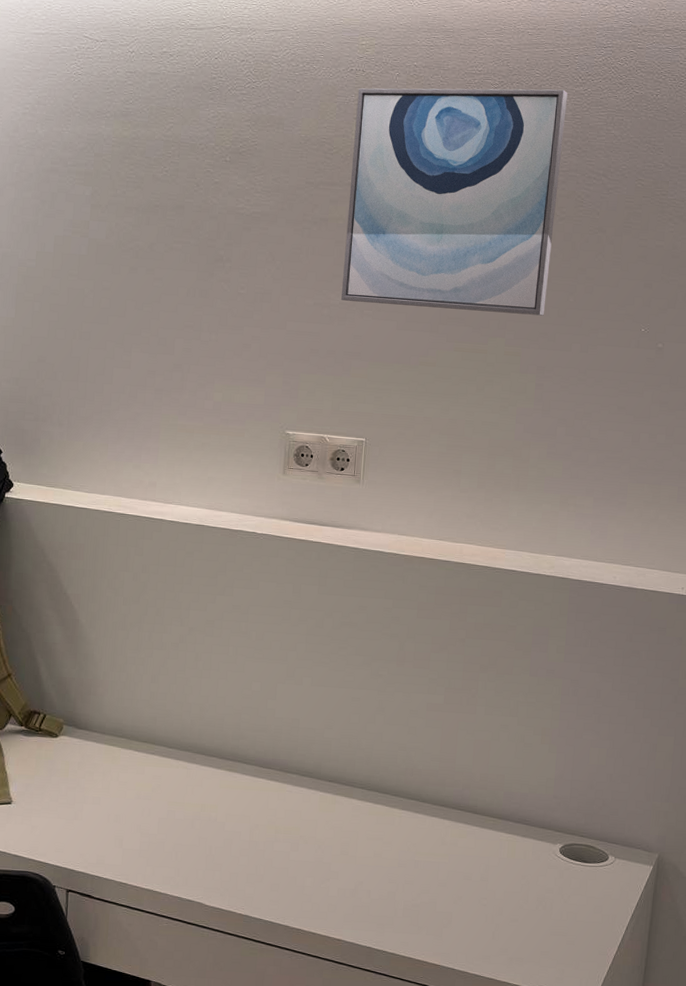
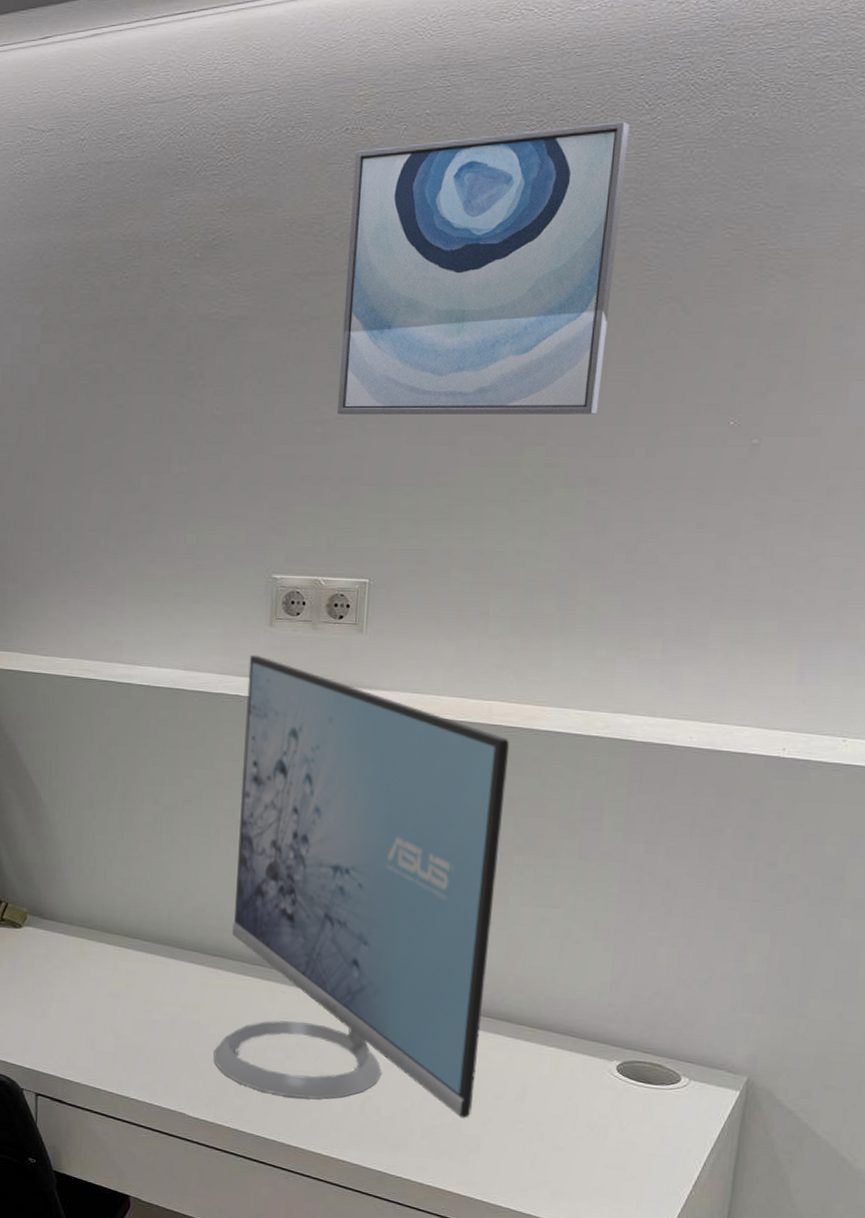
monitor: none [228,498,477,898] -> present [213,655,510,1119]

